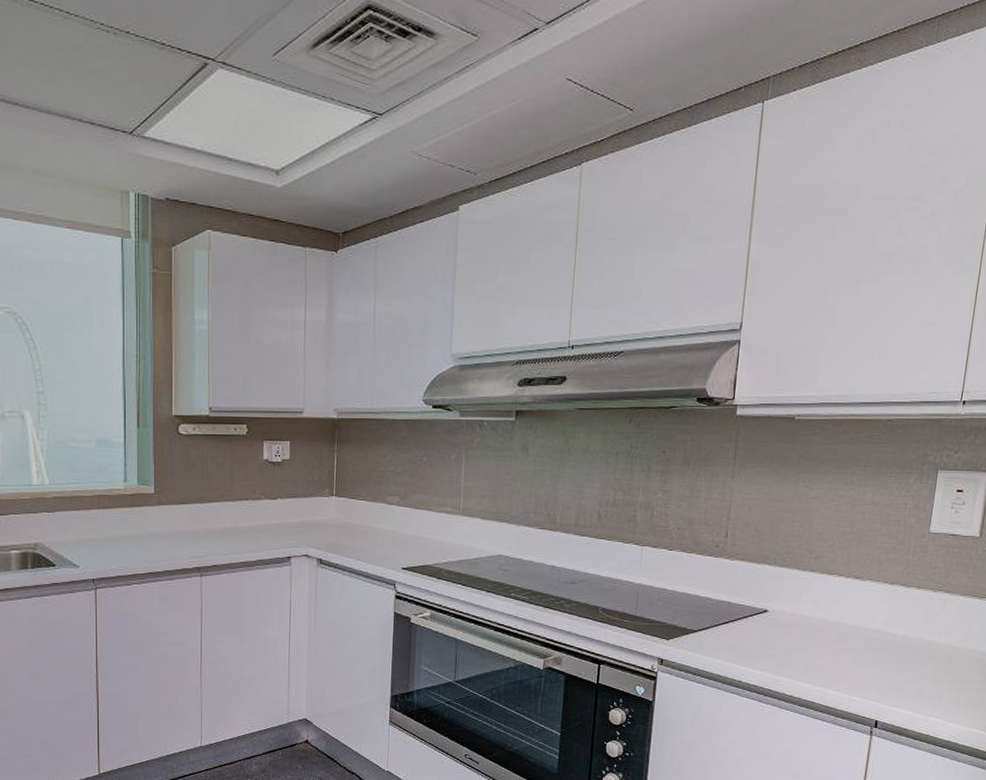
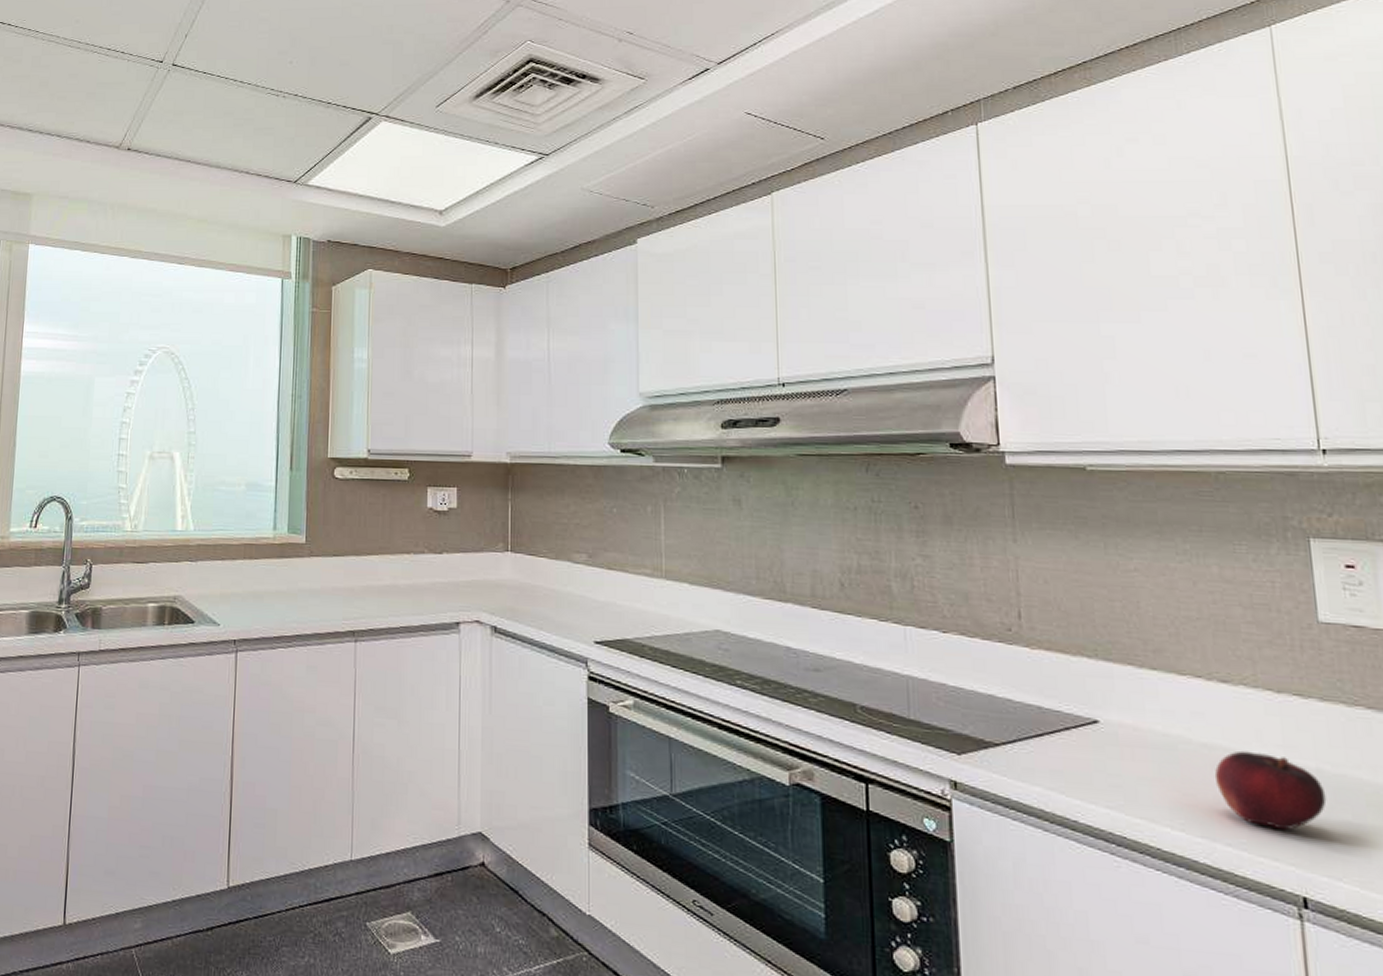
fruit: none [837,626,906,678] -> present [1214,750,1327,831]

